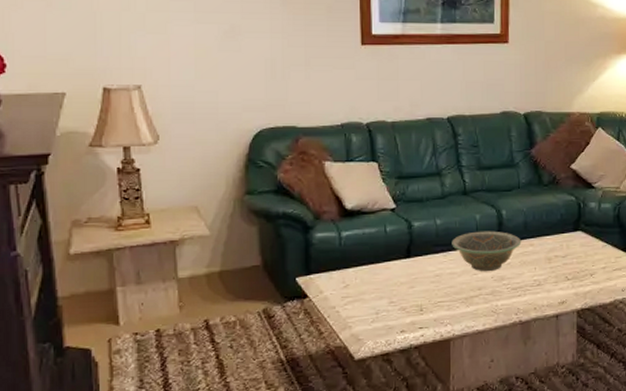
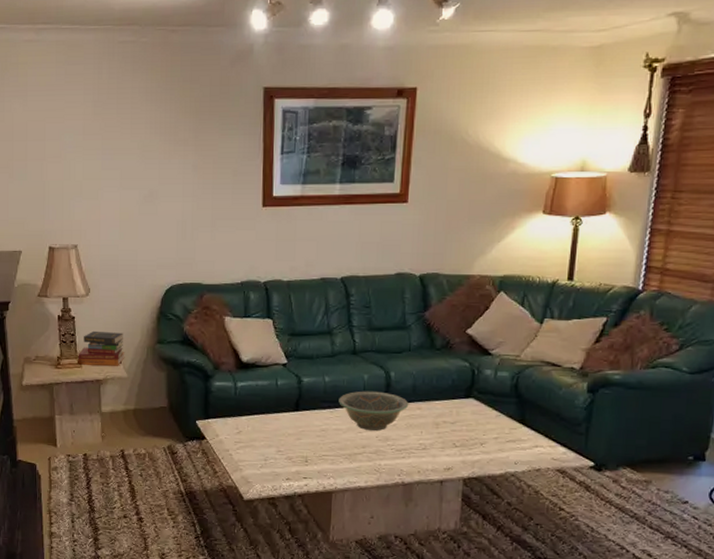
books: none [145,184,207,224] -> present [78,330,125,366]

